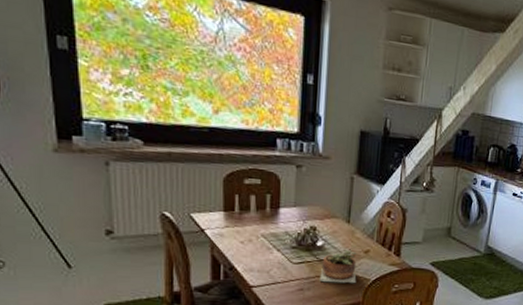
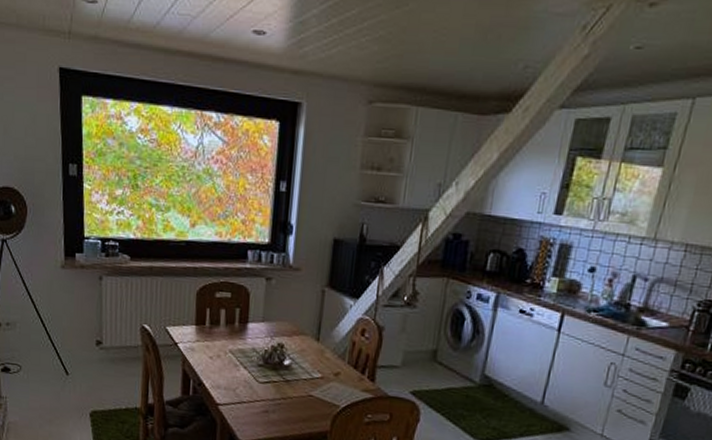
succulent plant: present [319,249,357,284] -> none [285,369,326,410]

